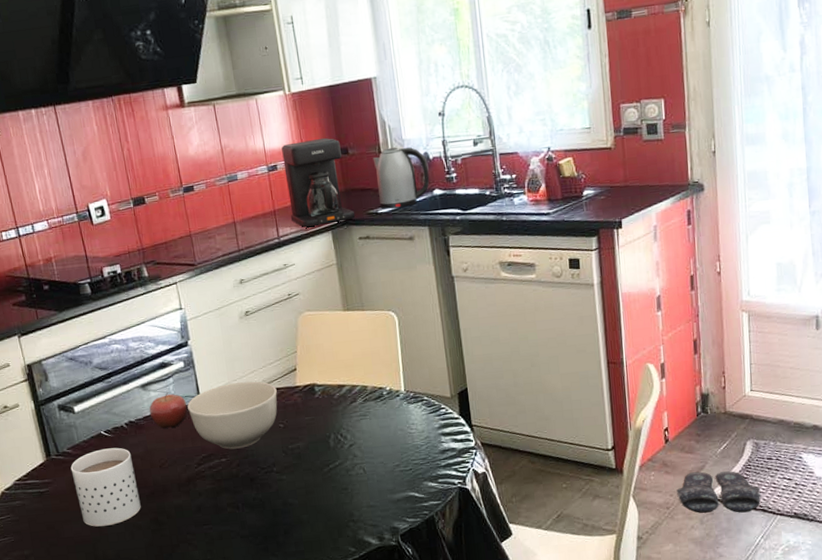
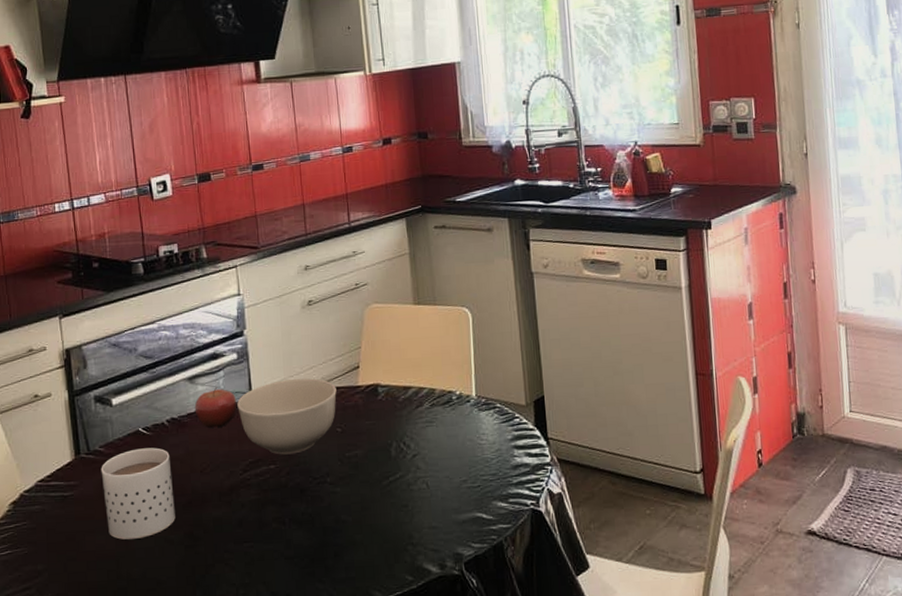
coffee maker: present [281,137,355,228] -> none [358,120,431,214]
kettle: present [373,147,430,210] -> none [453,133,511,199]
slippers: present [677,471,761,513] -> none [771,502,864,552]

